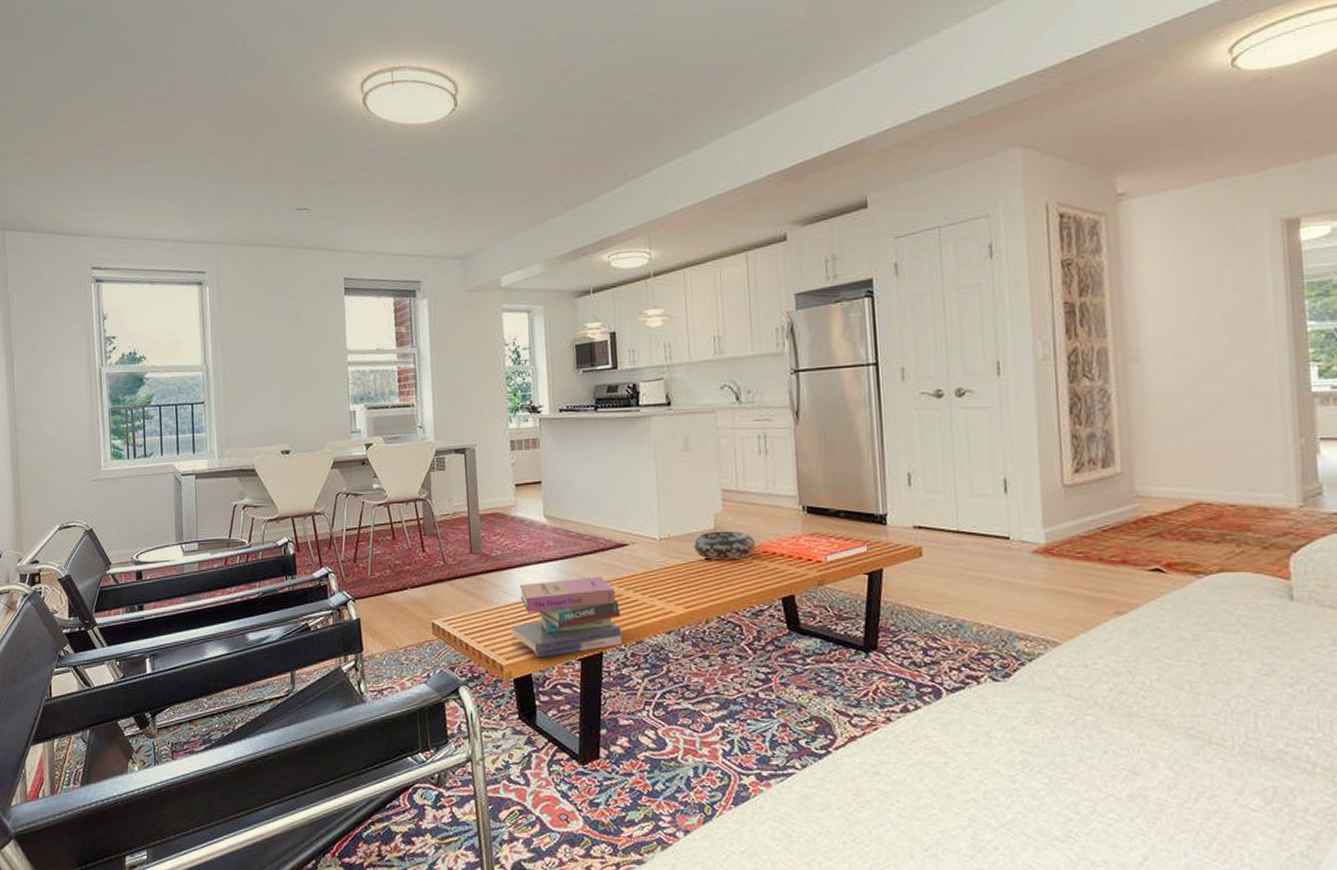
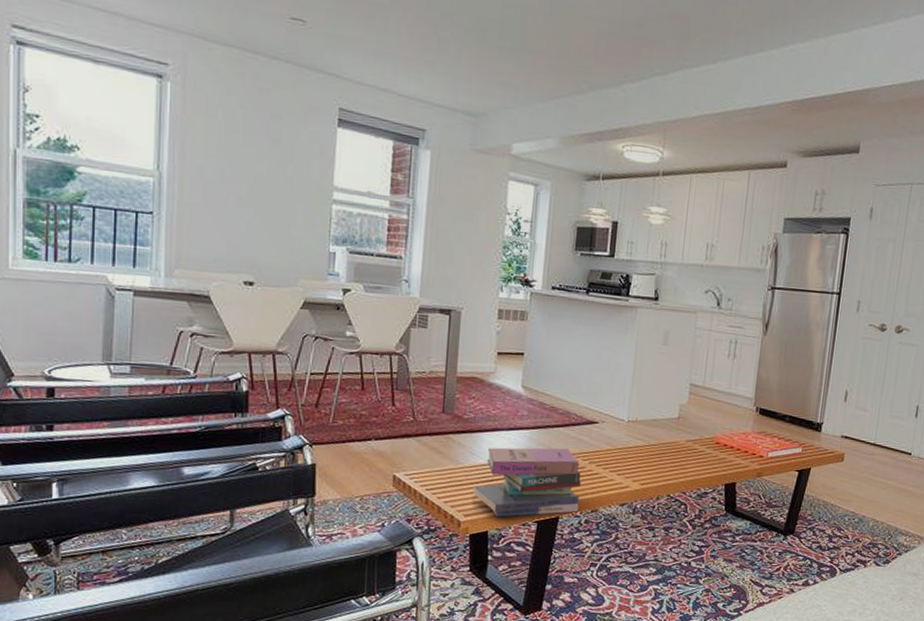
decorative bowl: present [693,530,756,561] -> none [656,419,712,447]

